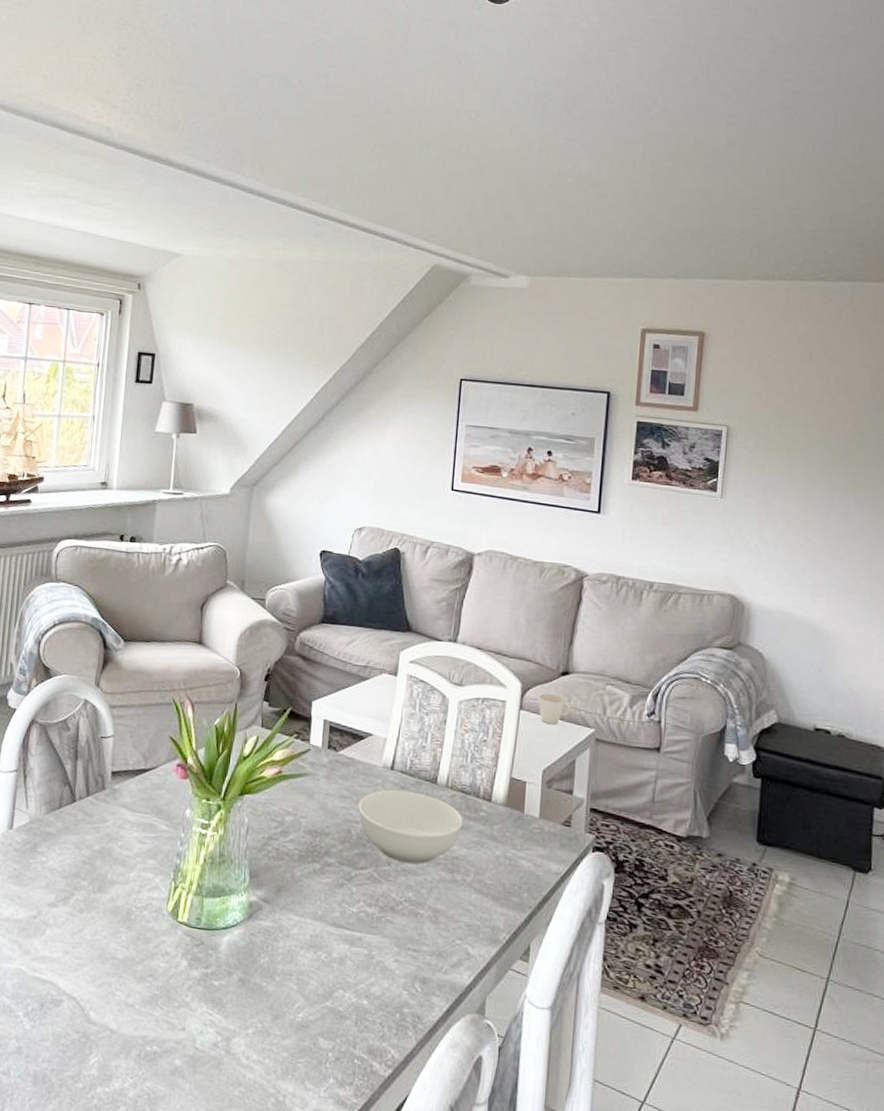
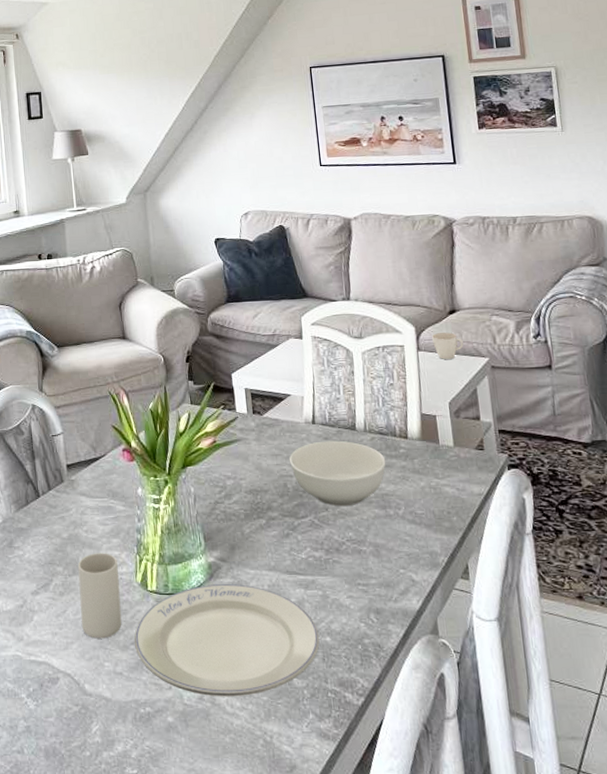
cup: none [98,871,150,966] -> present [77,553,122,639]
plate: none [153,925,356,1050] -> present [134,584,320,697]

